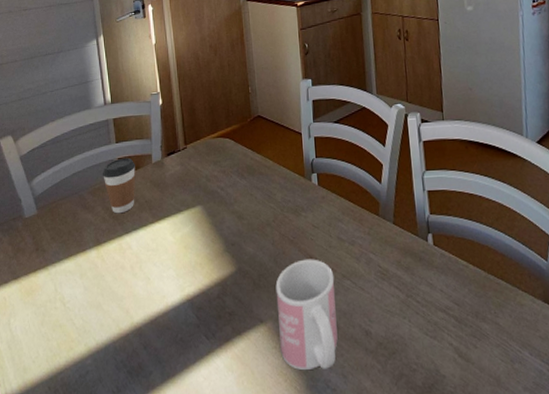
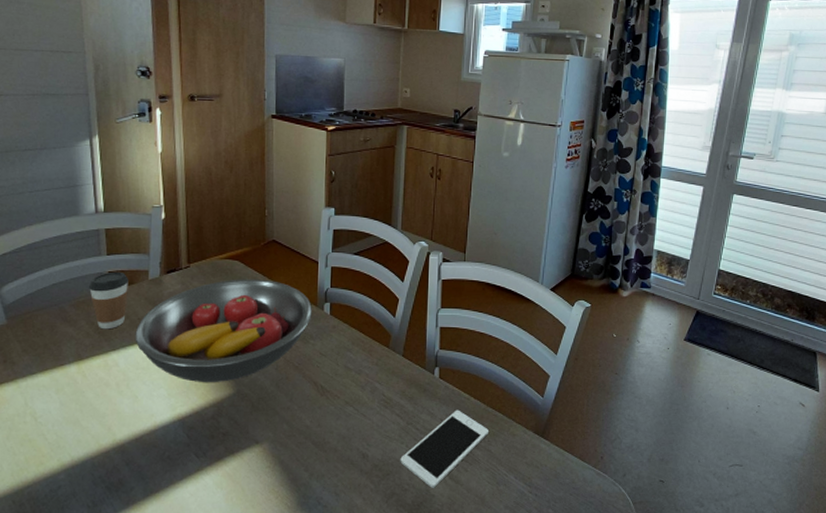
fruit bowl: none [144,154,301,262] -> present [135,279,312,383]
mug: present [275,259,338,371] -> none [274,385,337,489]
cell phone: none [404,279,494,368] -> present [400,409,488,488]

